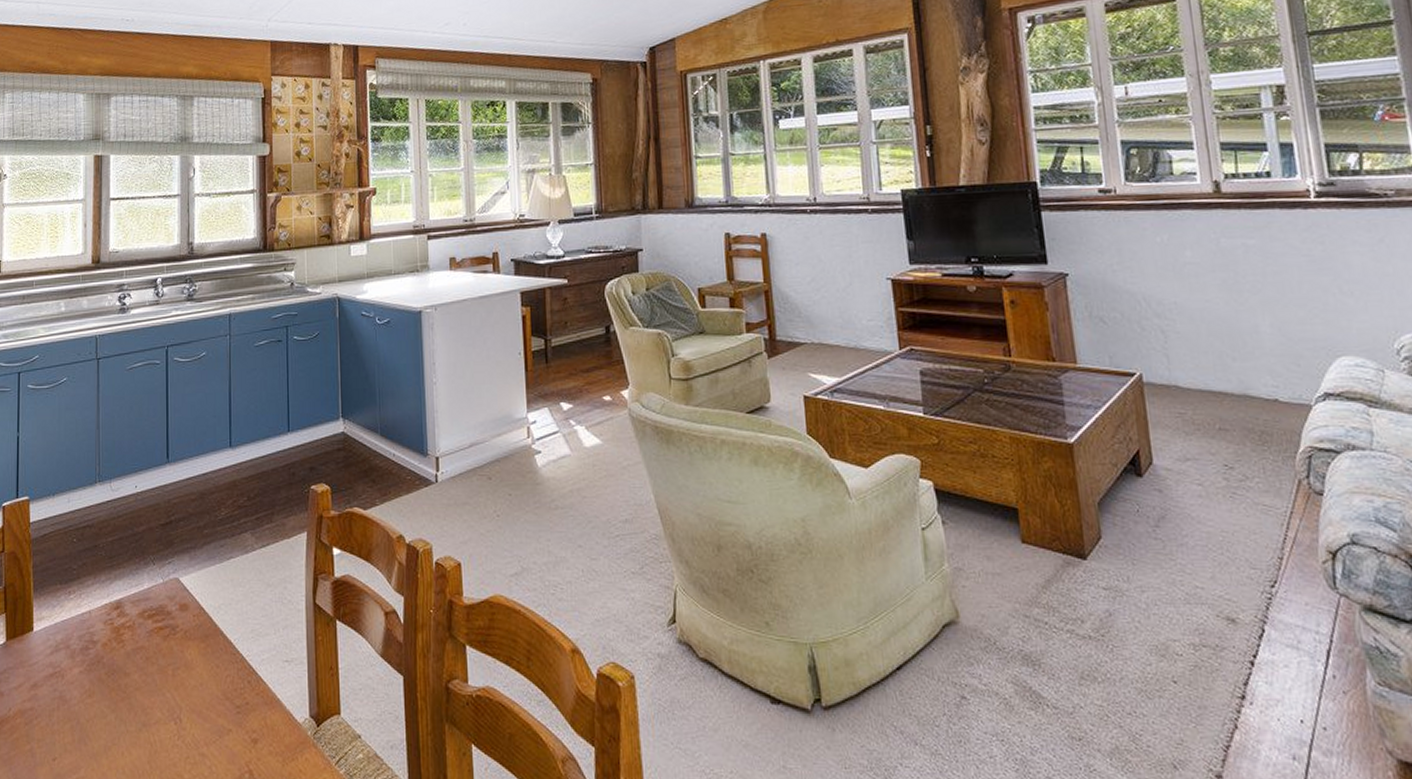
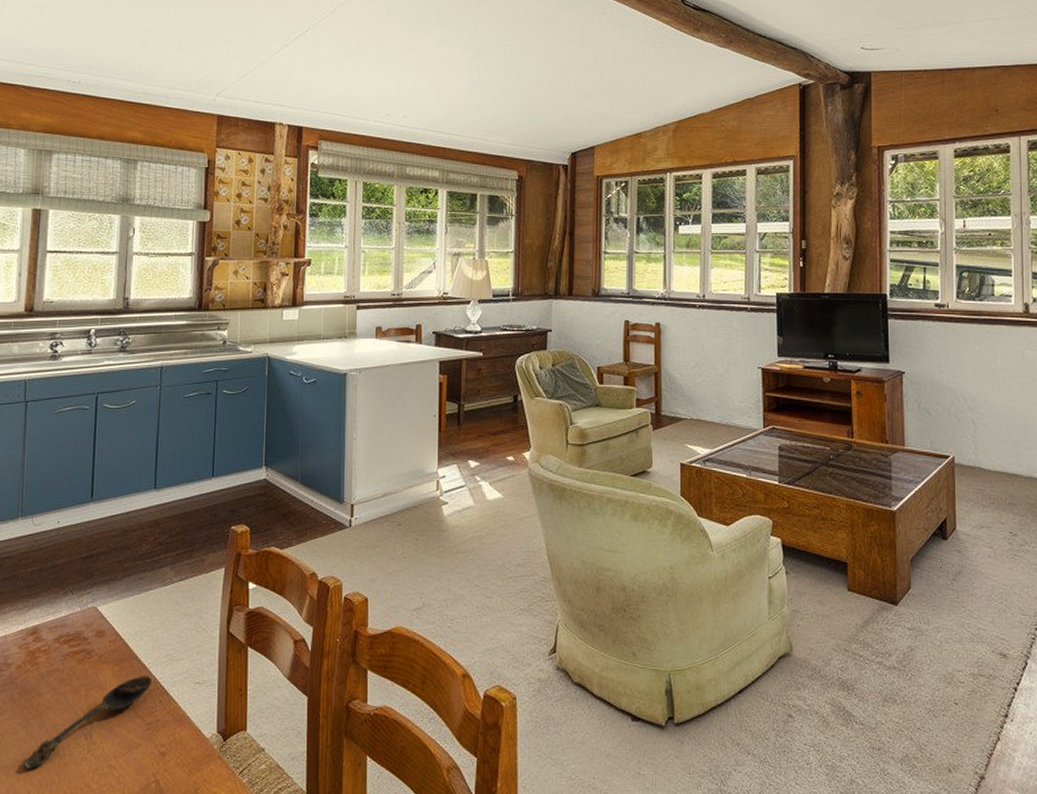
spoon: none [115,653,240,757] -> present [24,676,153,769]

